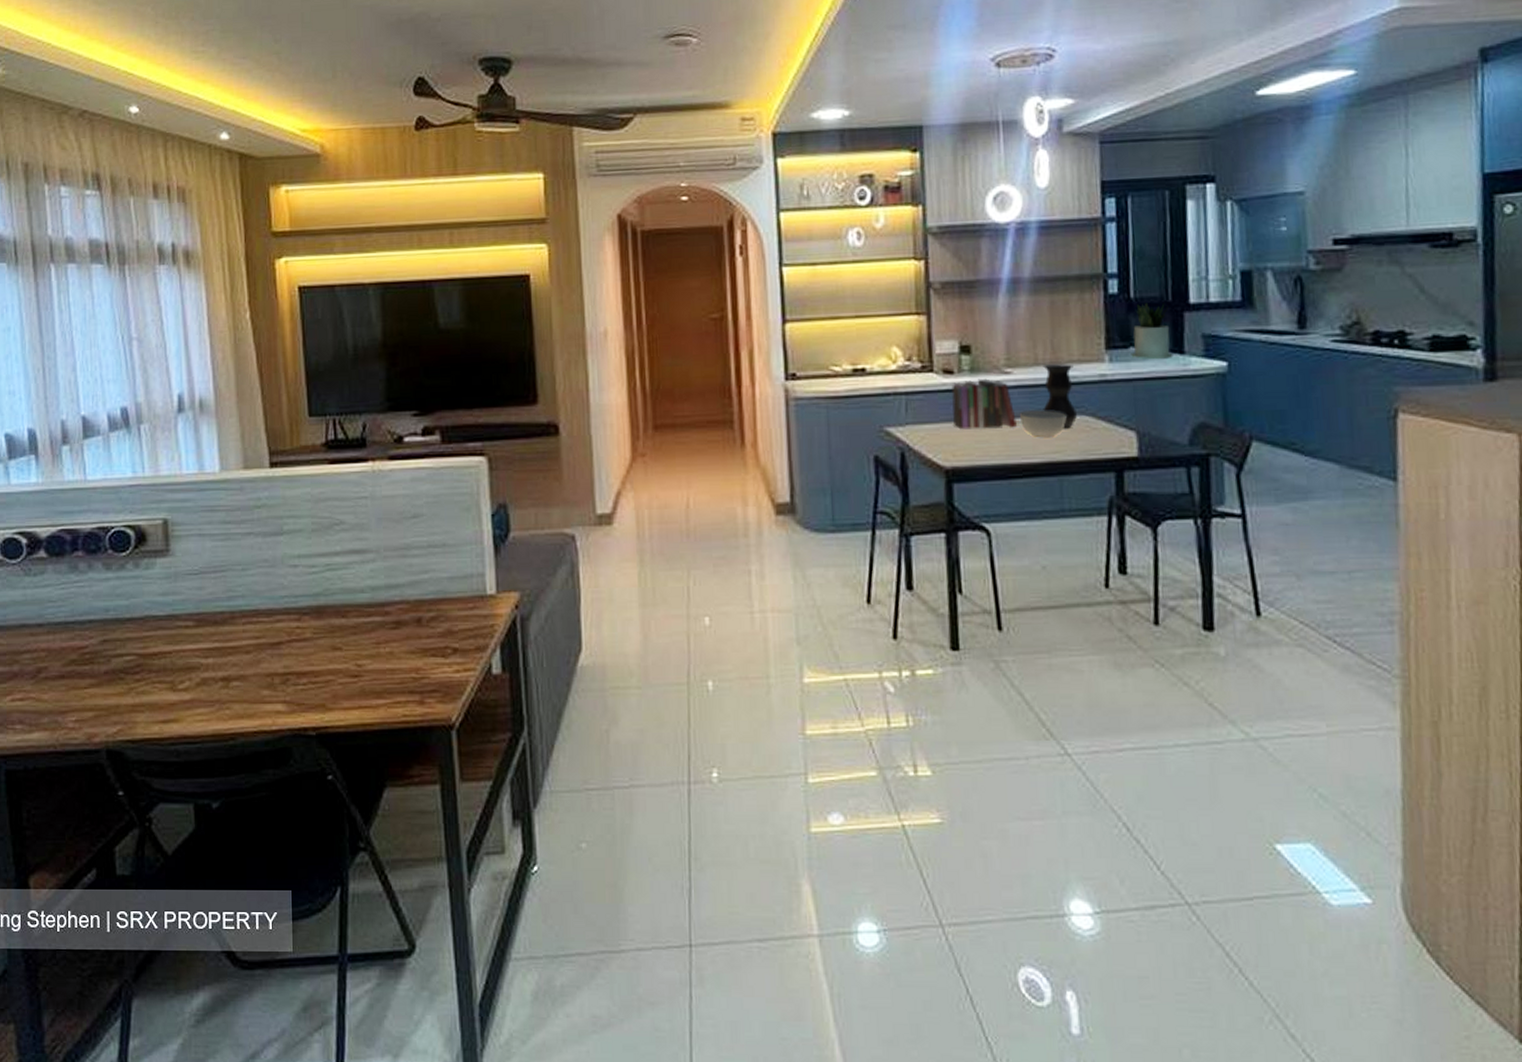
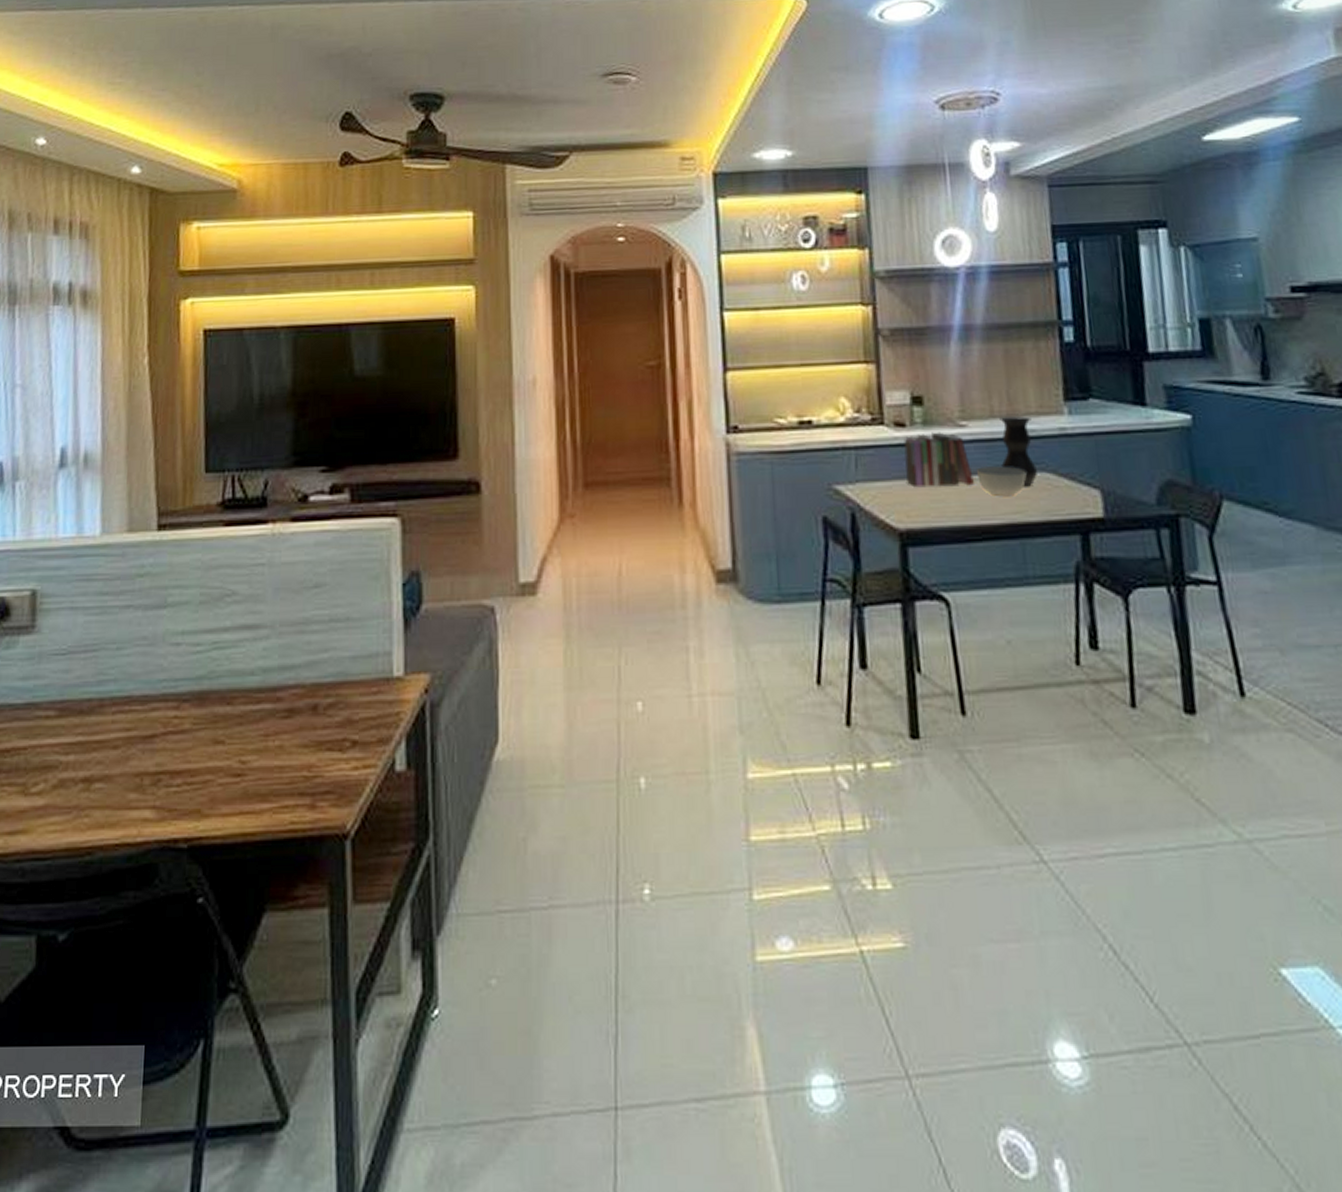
planter: present [1131,302,1173,360] -> none [1090,351,1135,413]

